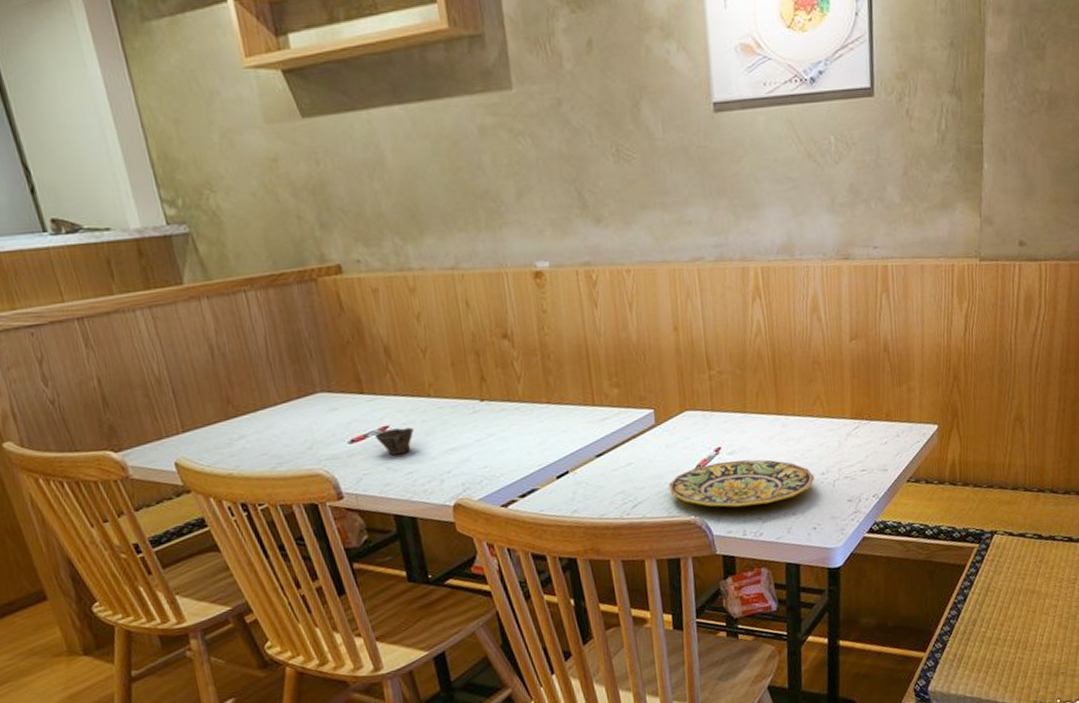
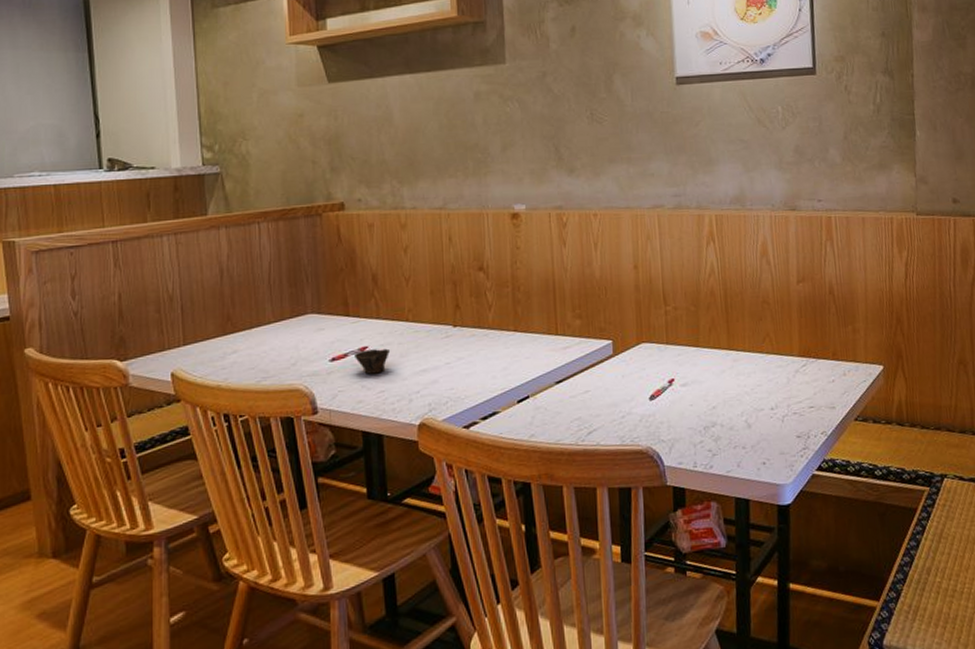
plate: present [669,459,815,507] -> none [623,392,765,438]

